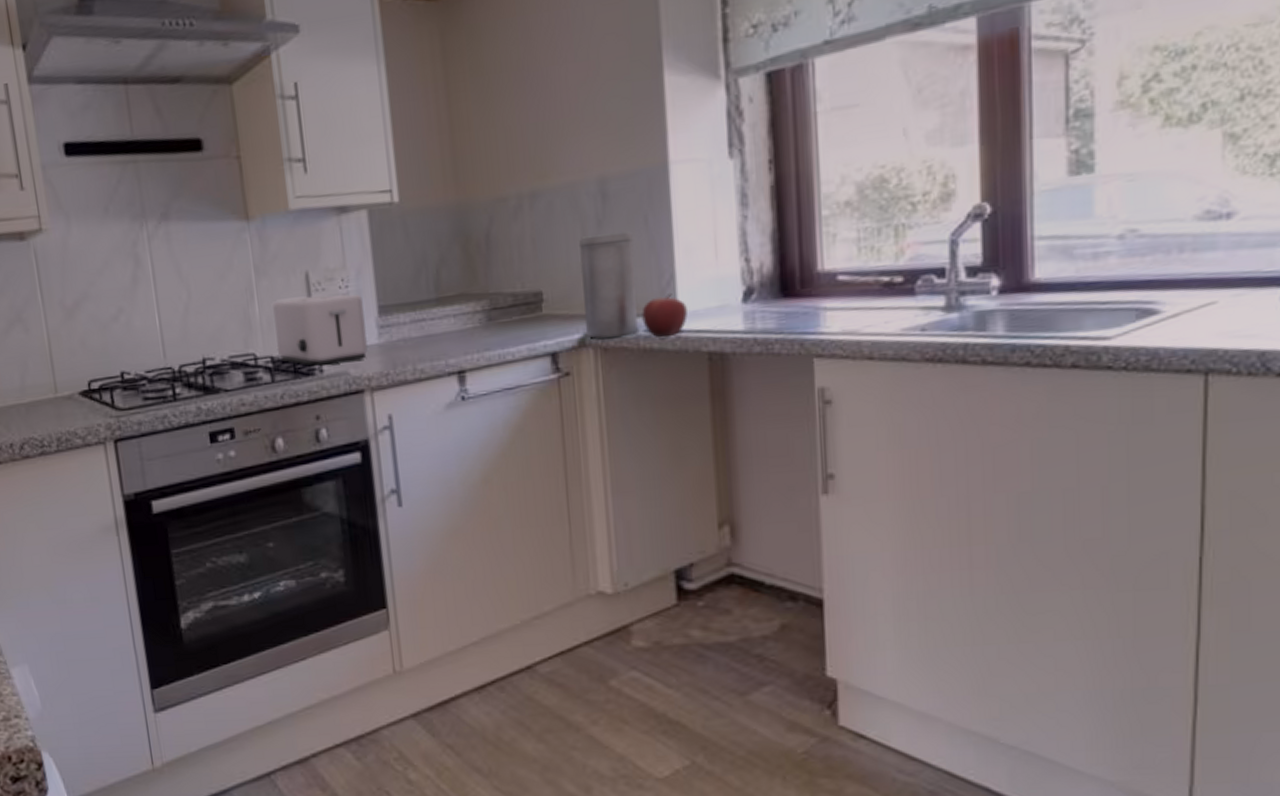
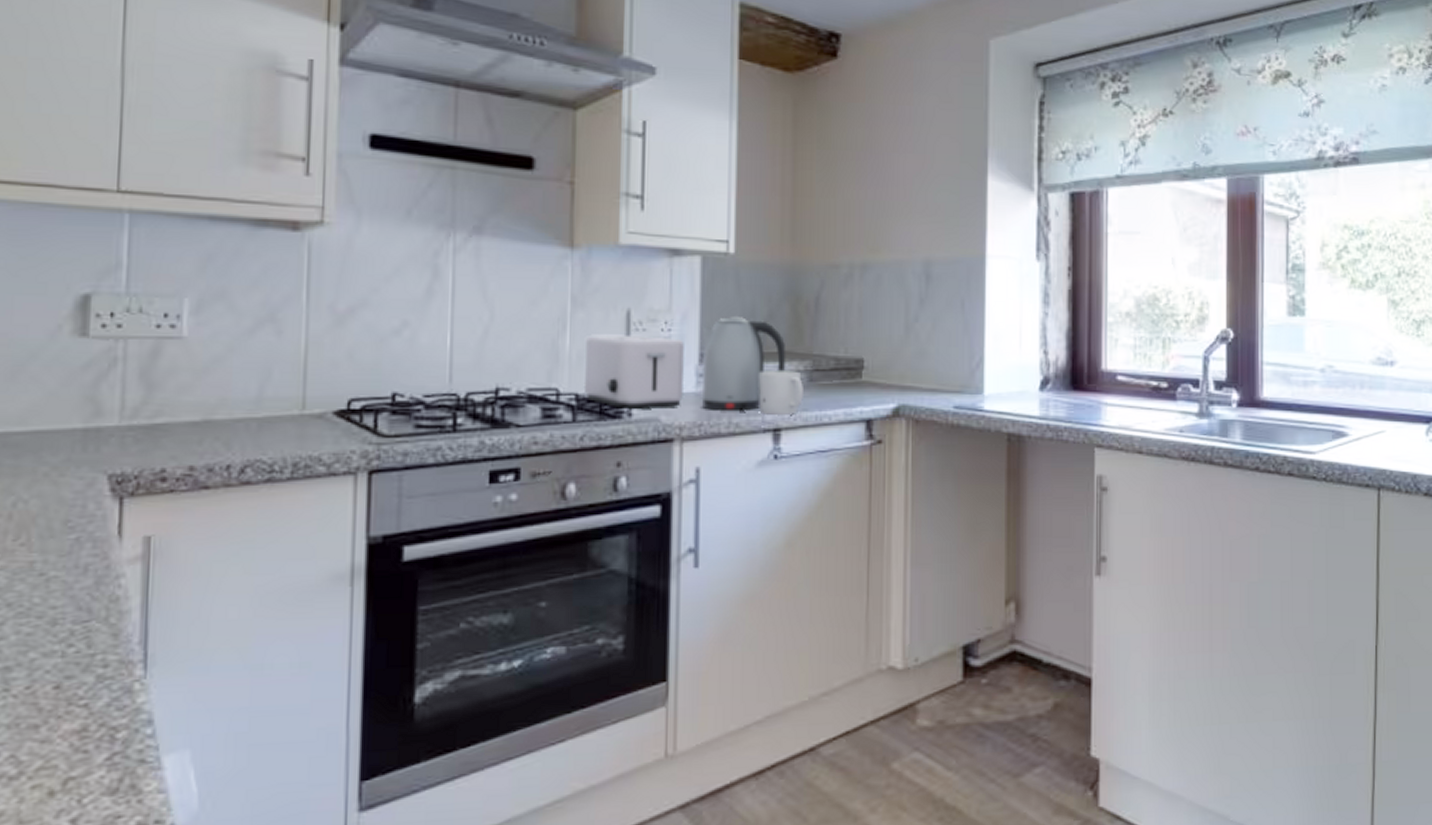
kettle: none [377,264,464,359] -> present [701,315,787,412]
mug: none [437,312,484,359] -> present [759,371,803,416]
canister: present [579,231,640,339] -> none [900,312,950,411]
fruit: present [642,292,688,338] -> none [952,373,992,416]

